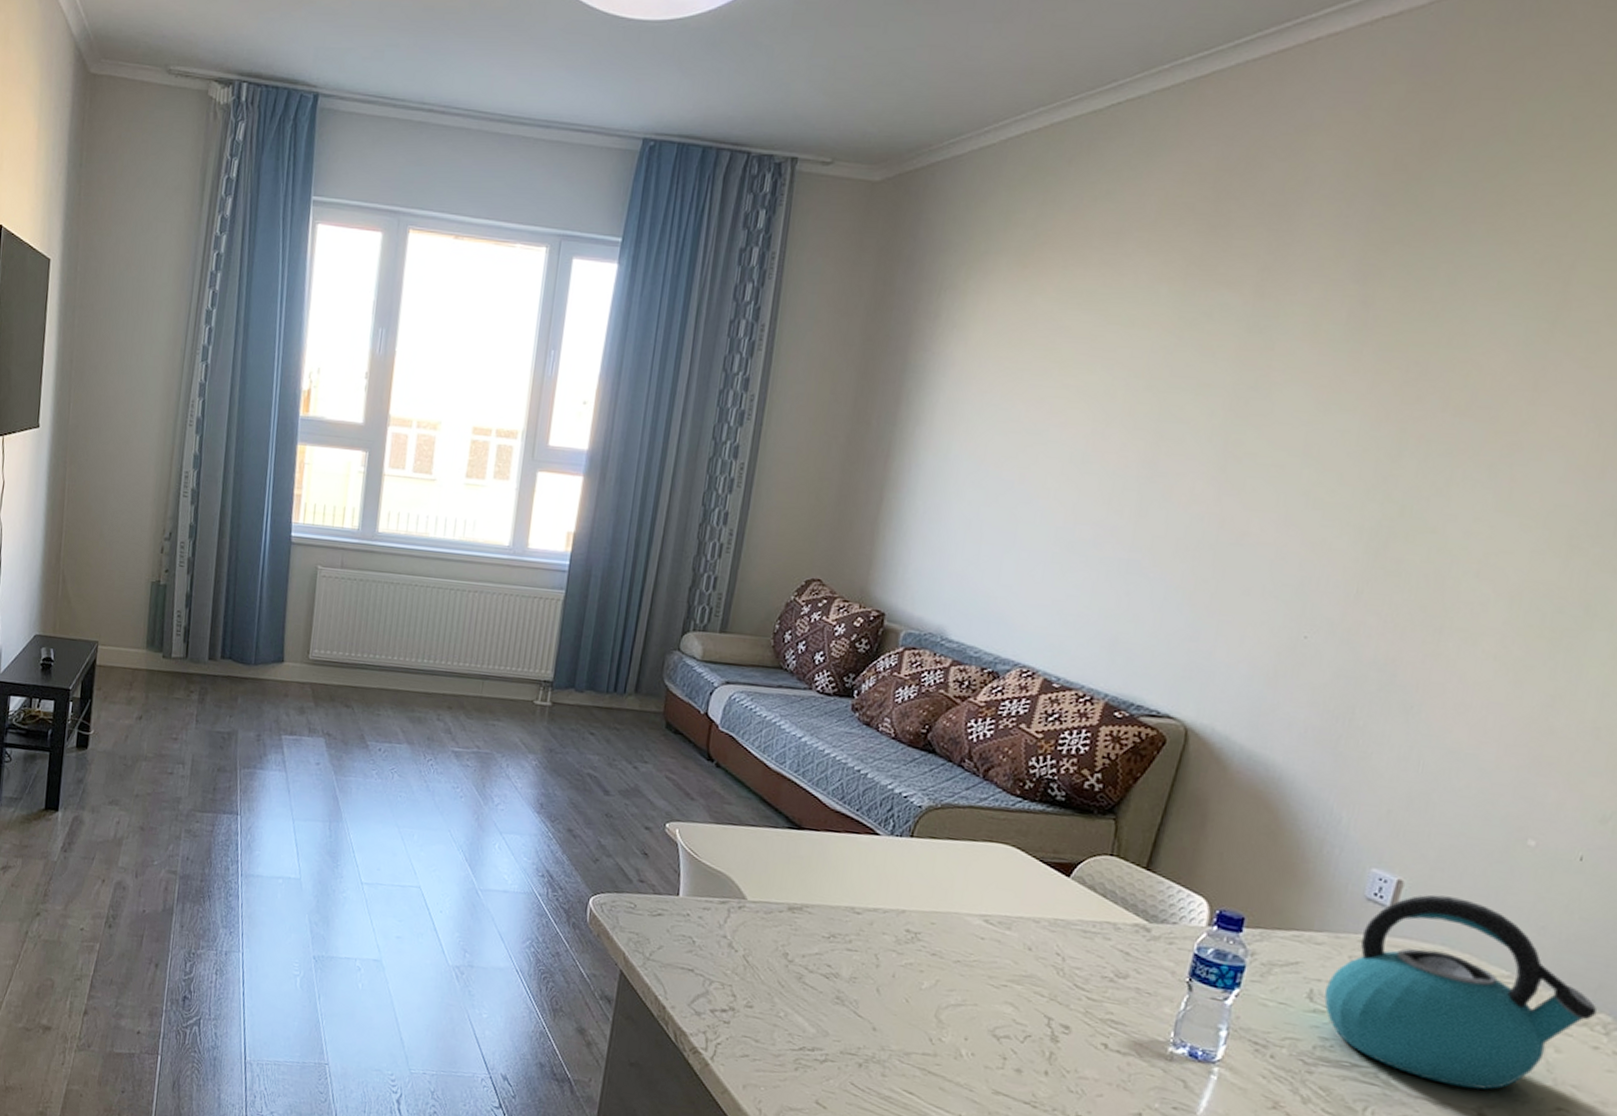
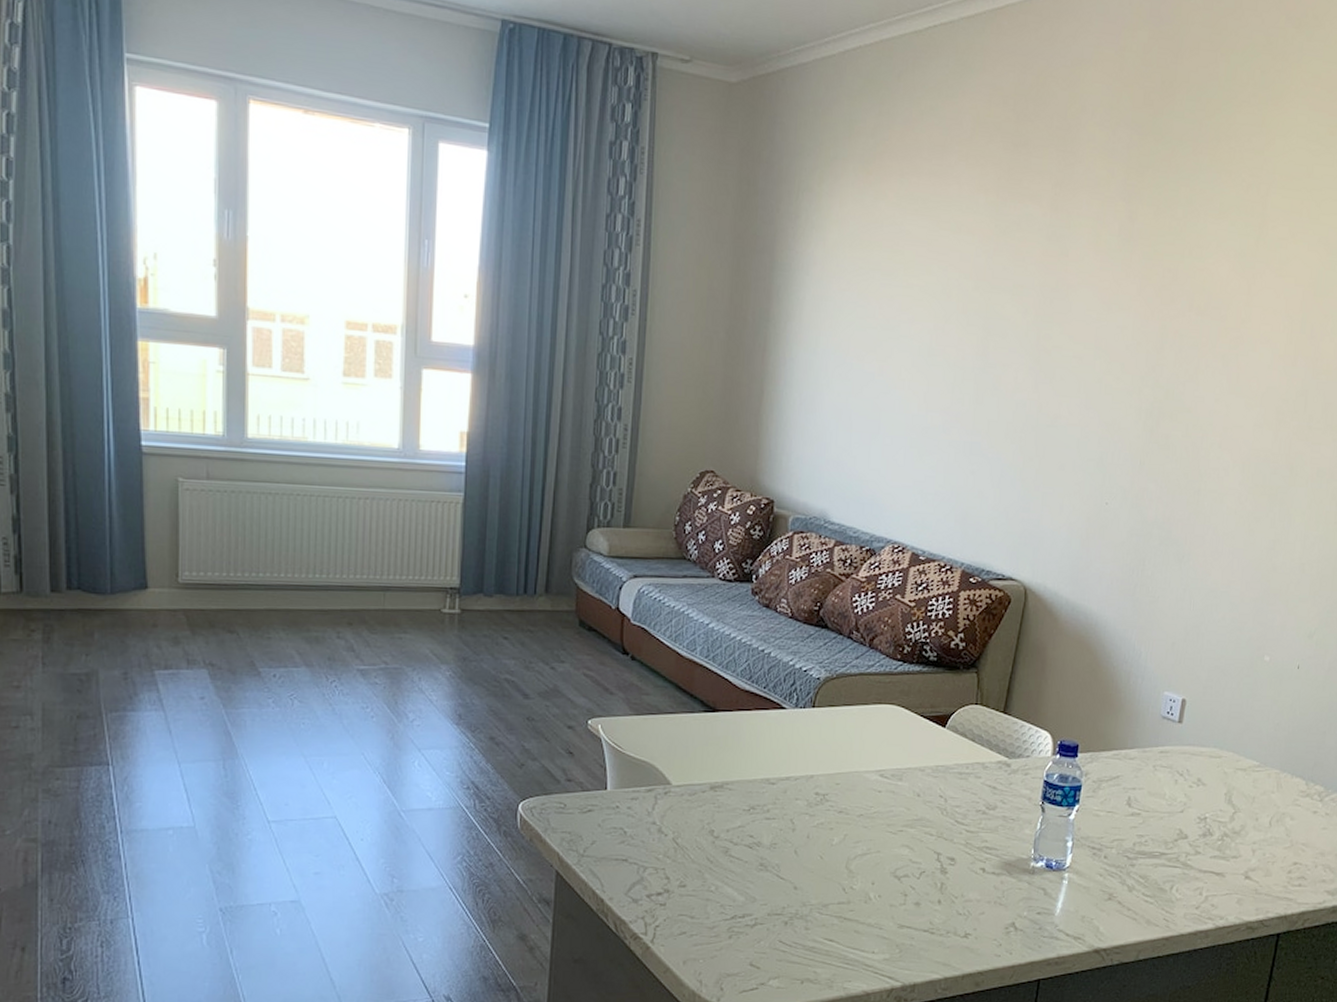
kettle: present [1324,894,1598,1090] -> none [1138,708,1315,858]

